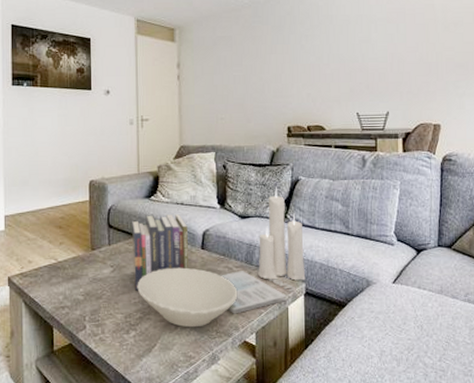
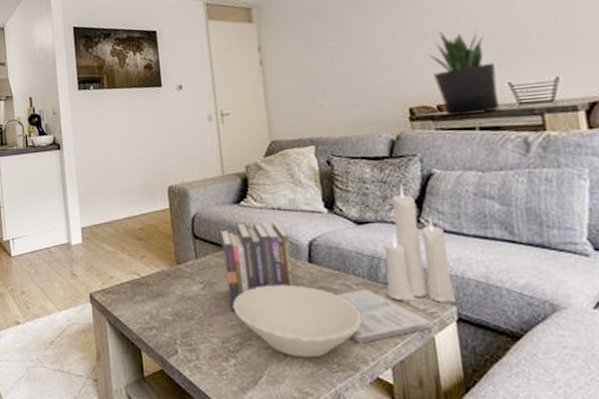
planter: none [305,67,350,135] -> present [428,29,500,116]

